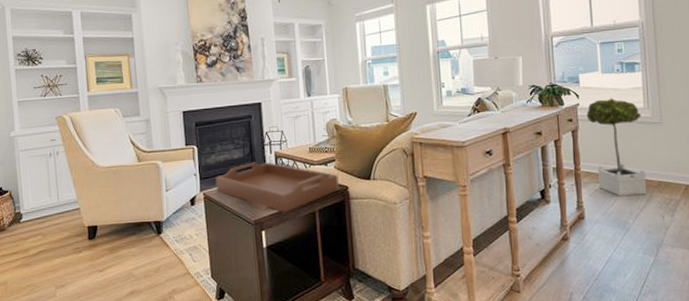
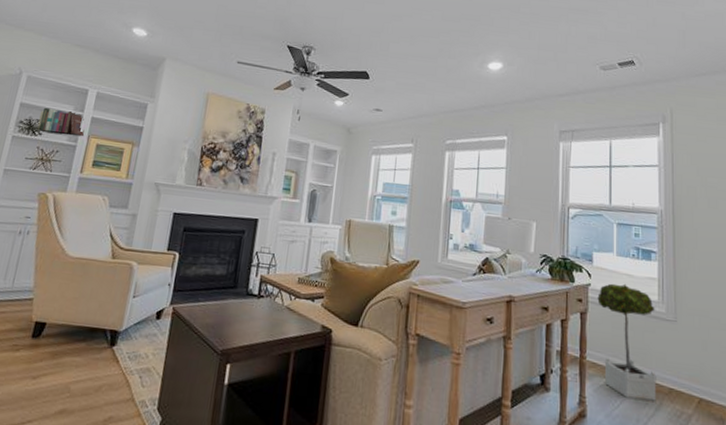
books: none [34,36,81,61] -> present [36,107,85,137]
serving tray: present [215,162,339,213] -> none [188,282,324,348]

